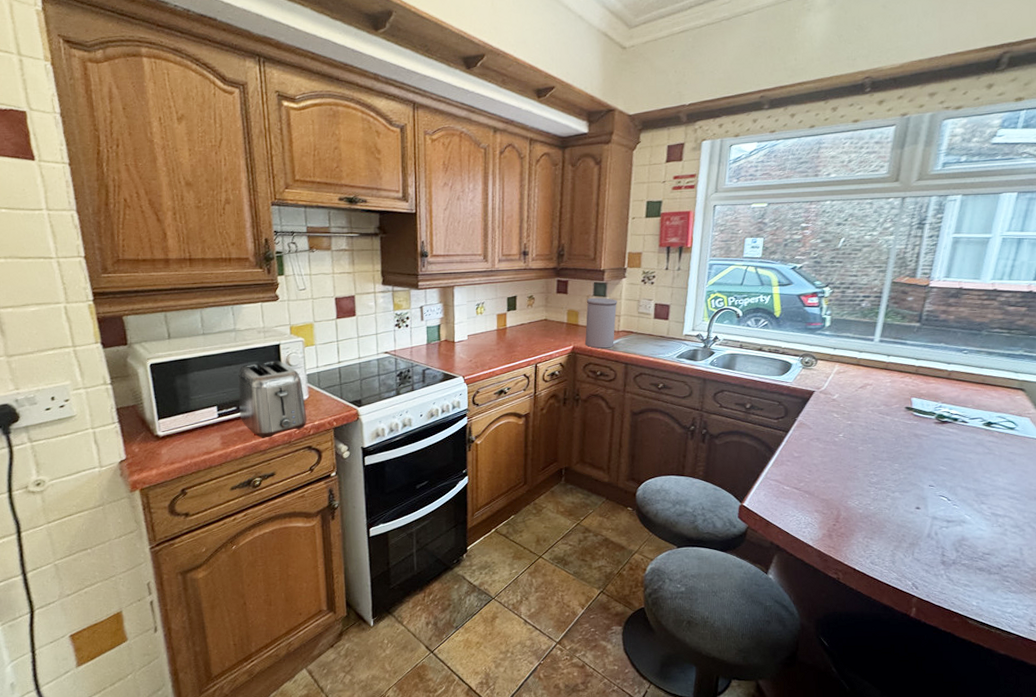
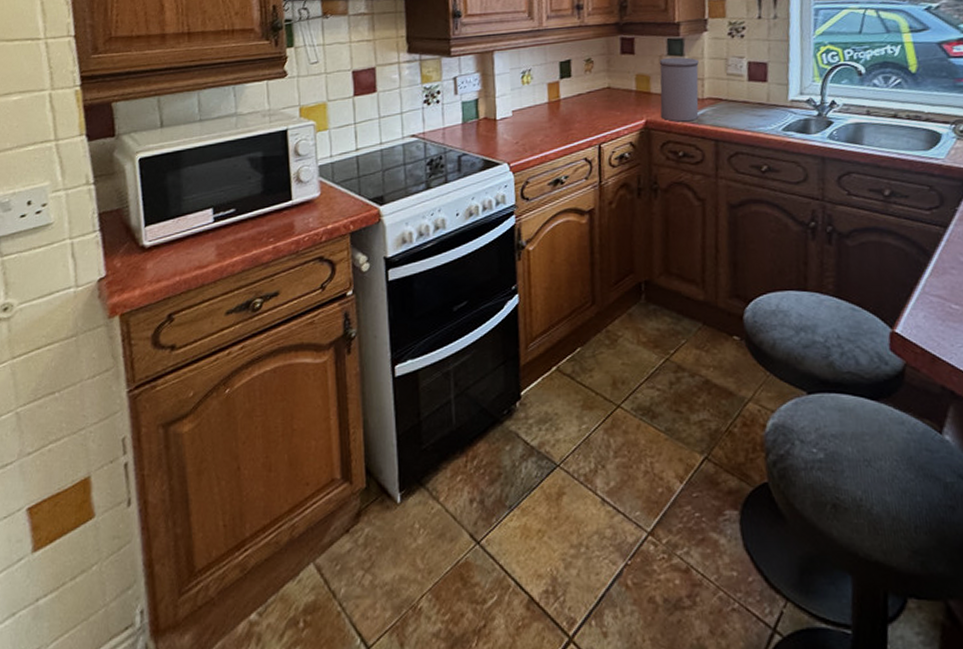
toaster: present [238,361,307,439] -> none [238,150,319,248]

